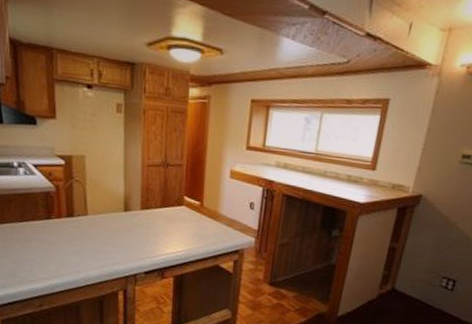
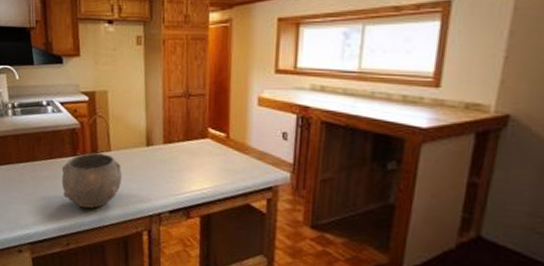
bowl: none [34,216,99,271] -> present [61,153,122,209]

